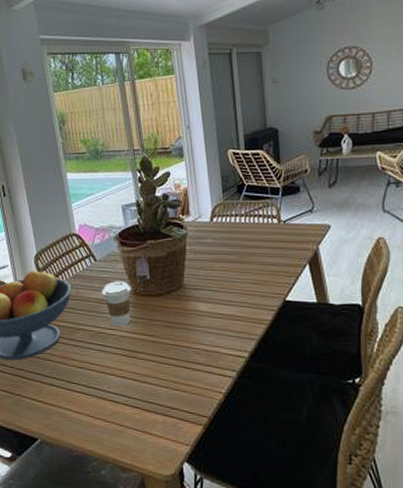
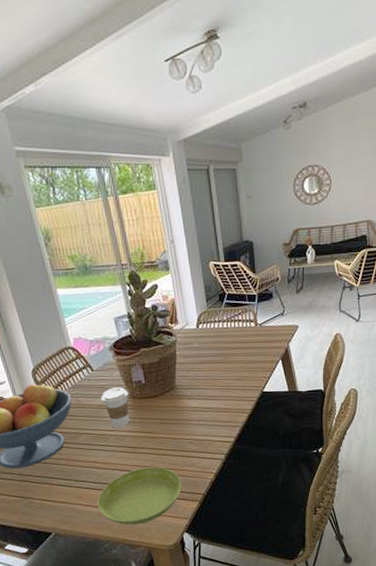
saucer: none [88,376,185,444] -> present [97,467,182,525]

